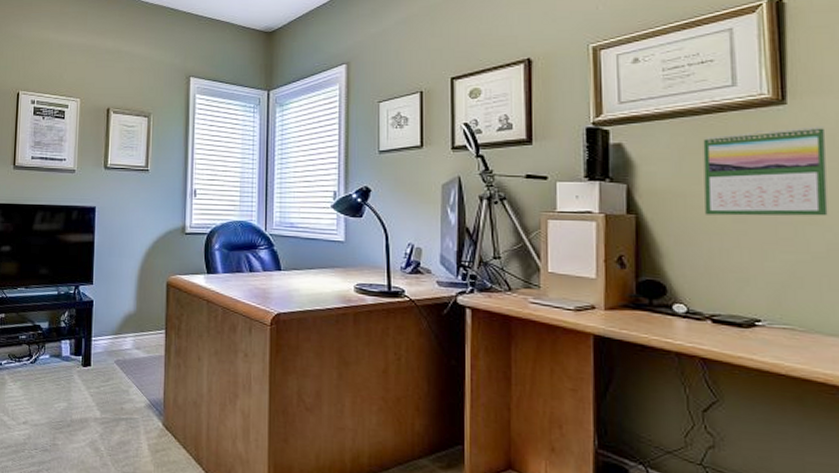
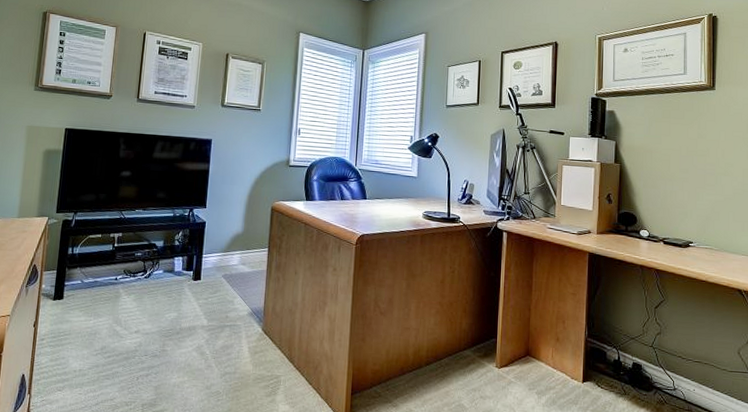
calendar: present [703,126,828,216] -> none [663,106,737,170]

